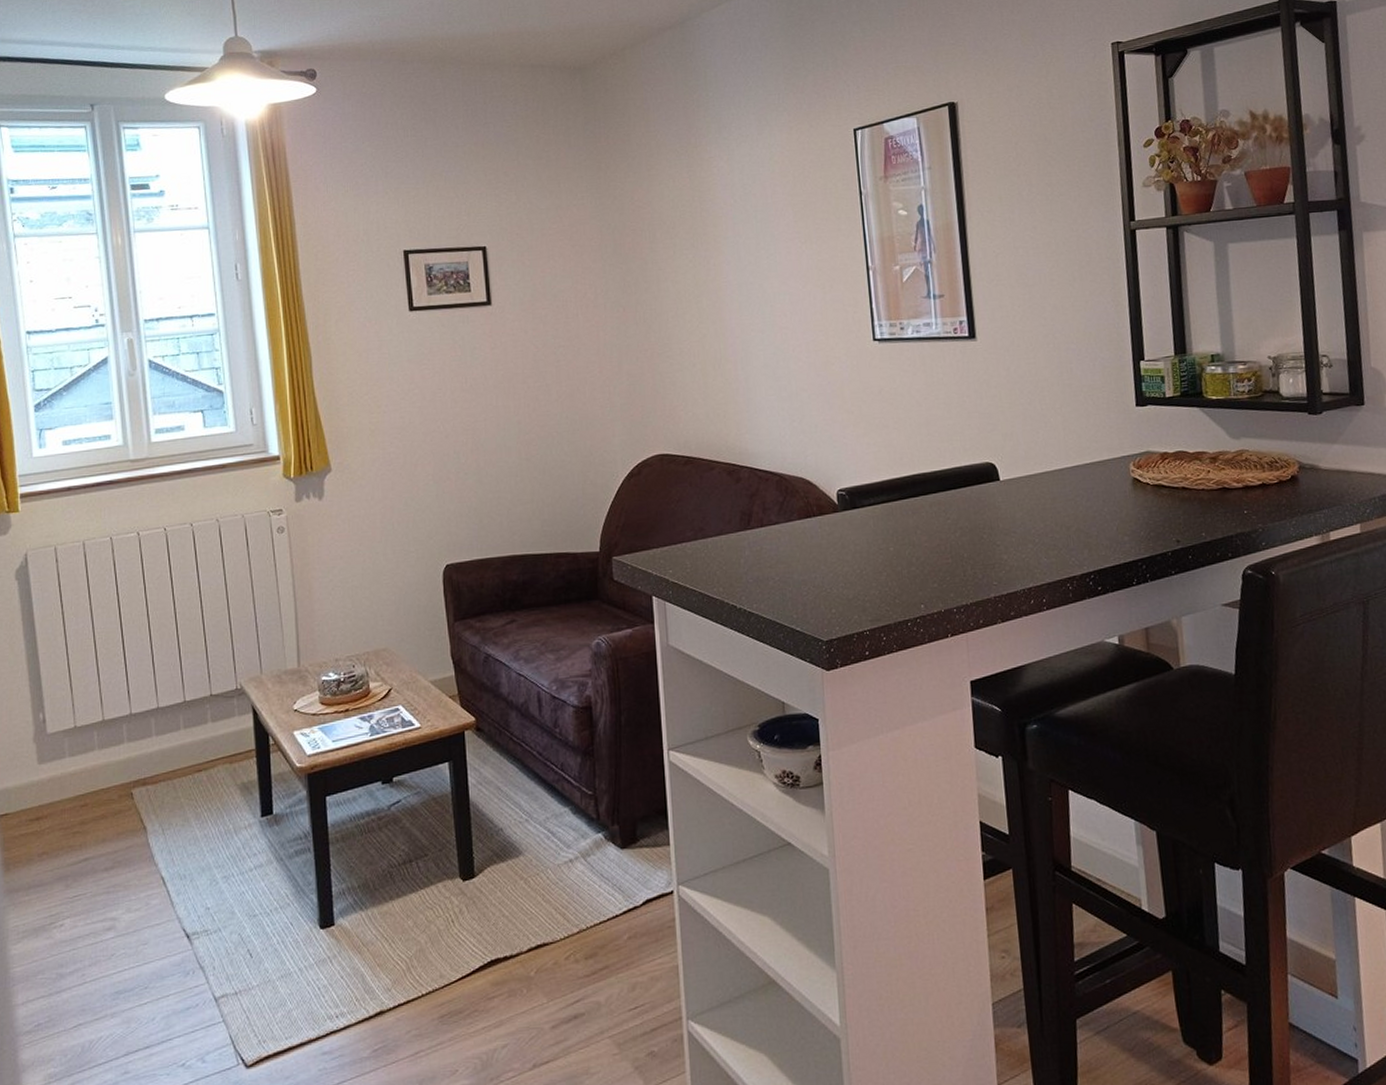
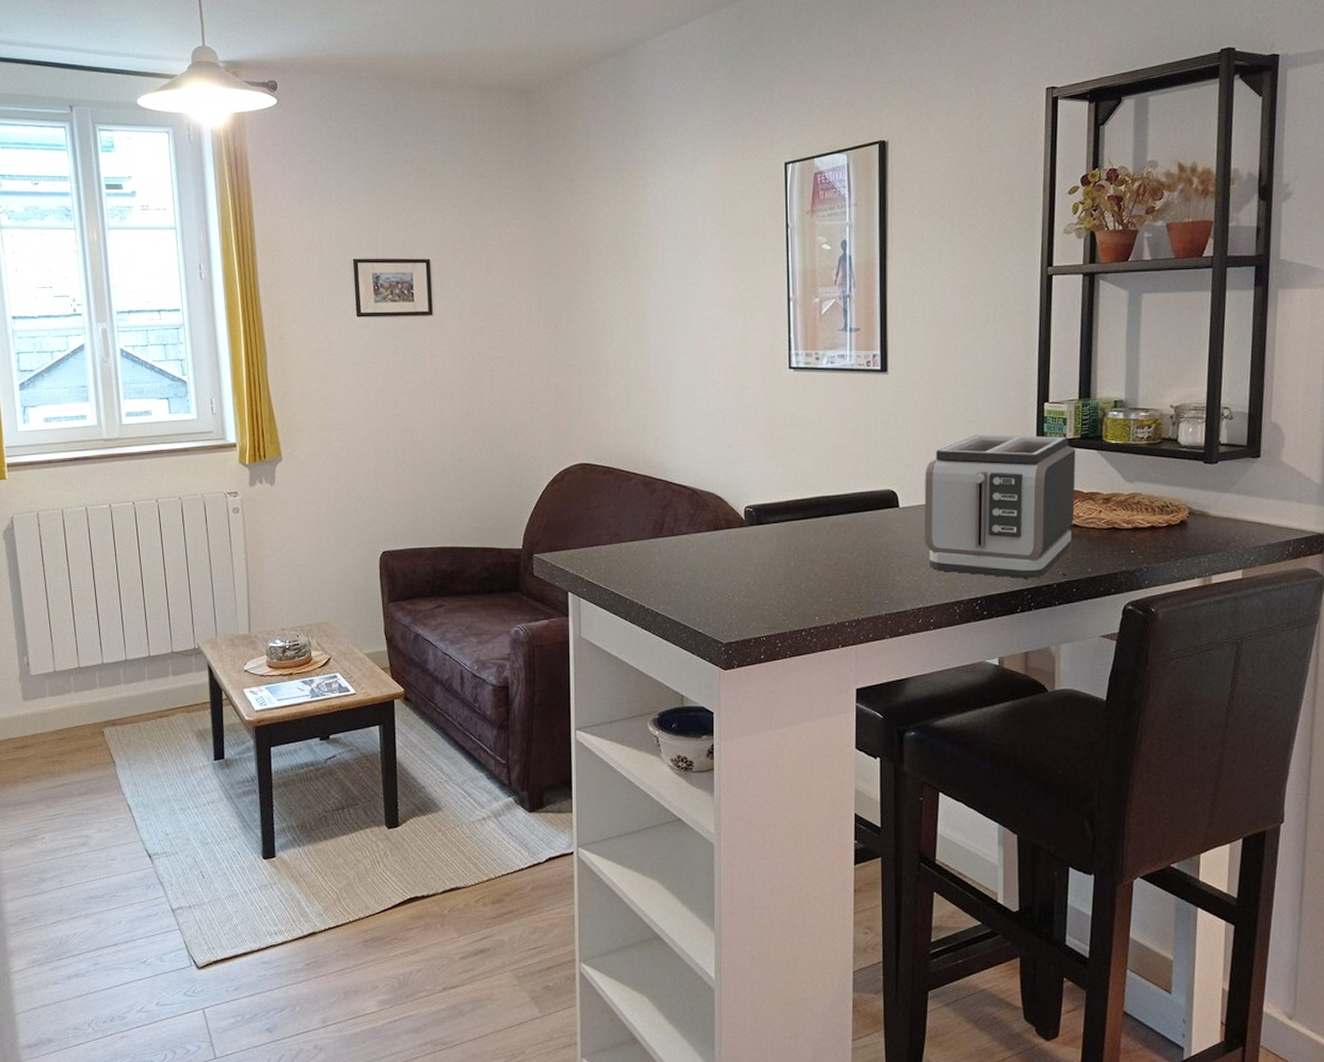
toaster: none [1023,395,1183,549] -> present [924,434,1076,578]

